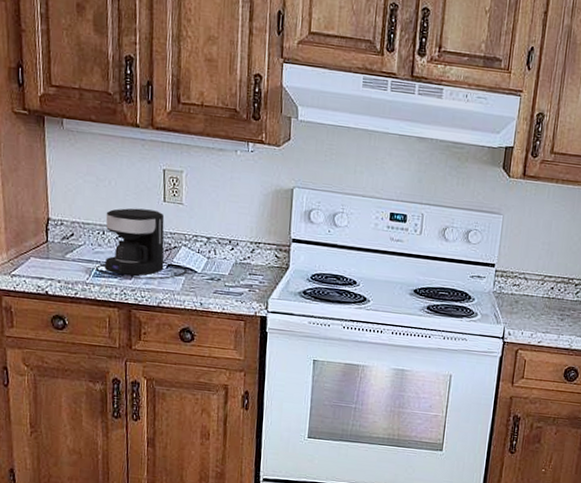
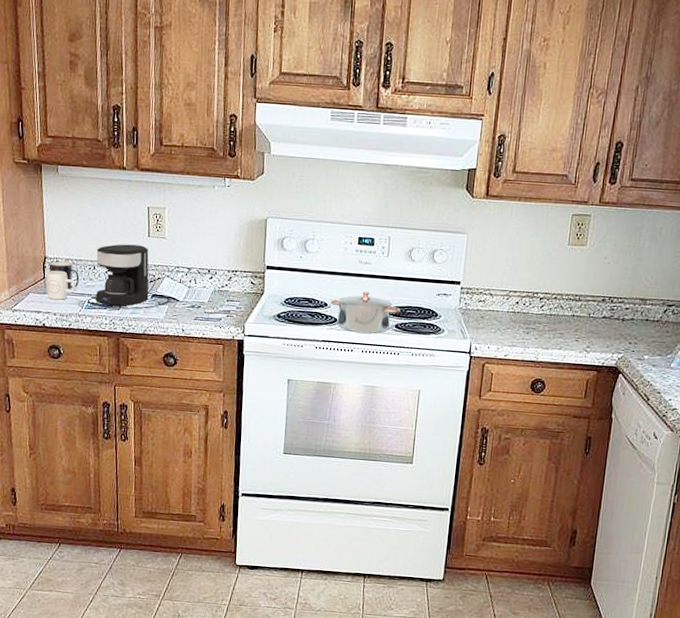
mug: none [49,233,83,266] -> present [46,270,76,300]
mug: none [52,223,87,256] -> present [49,261,80,290]
cooking pot: none [359,270,433,315] -> present [330,291,400,334]

